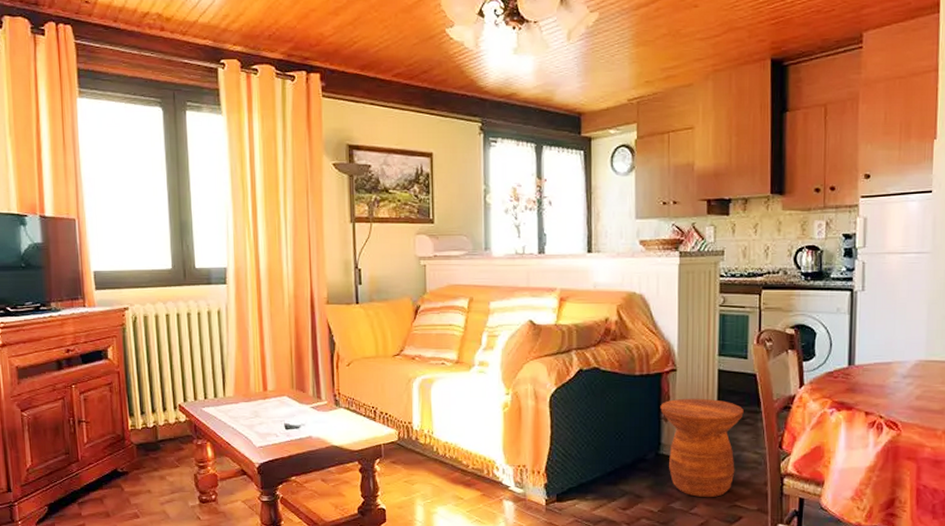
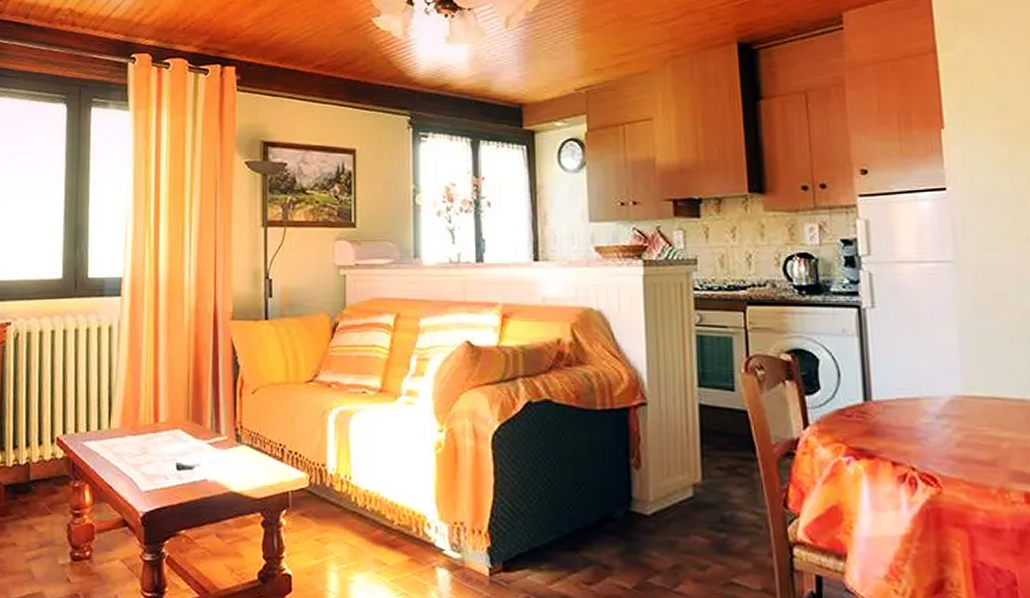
side table: present [660,398,744,498] -> none [629,440,735,572]

